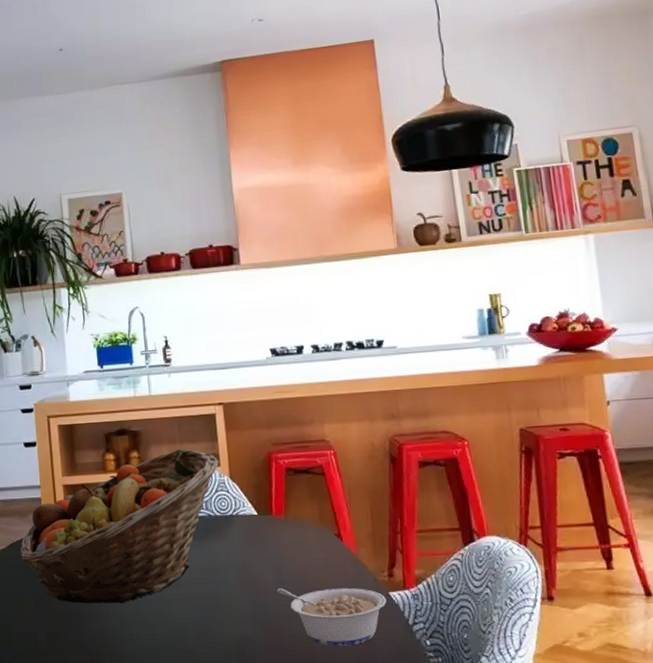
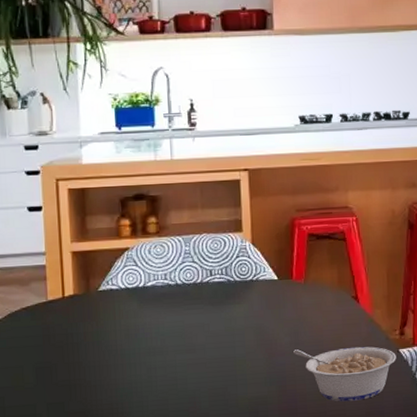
fruit basket: present [20,449,220,604] -> none [19,214,242,373]

